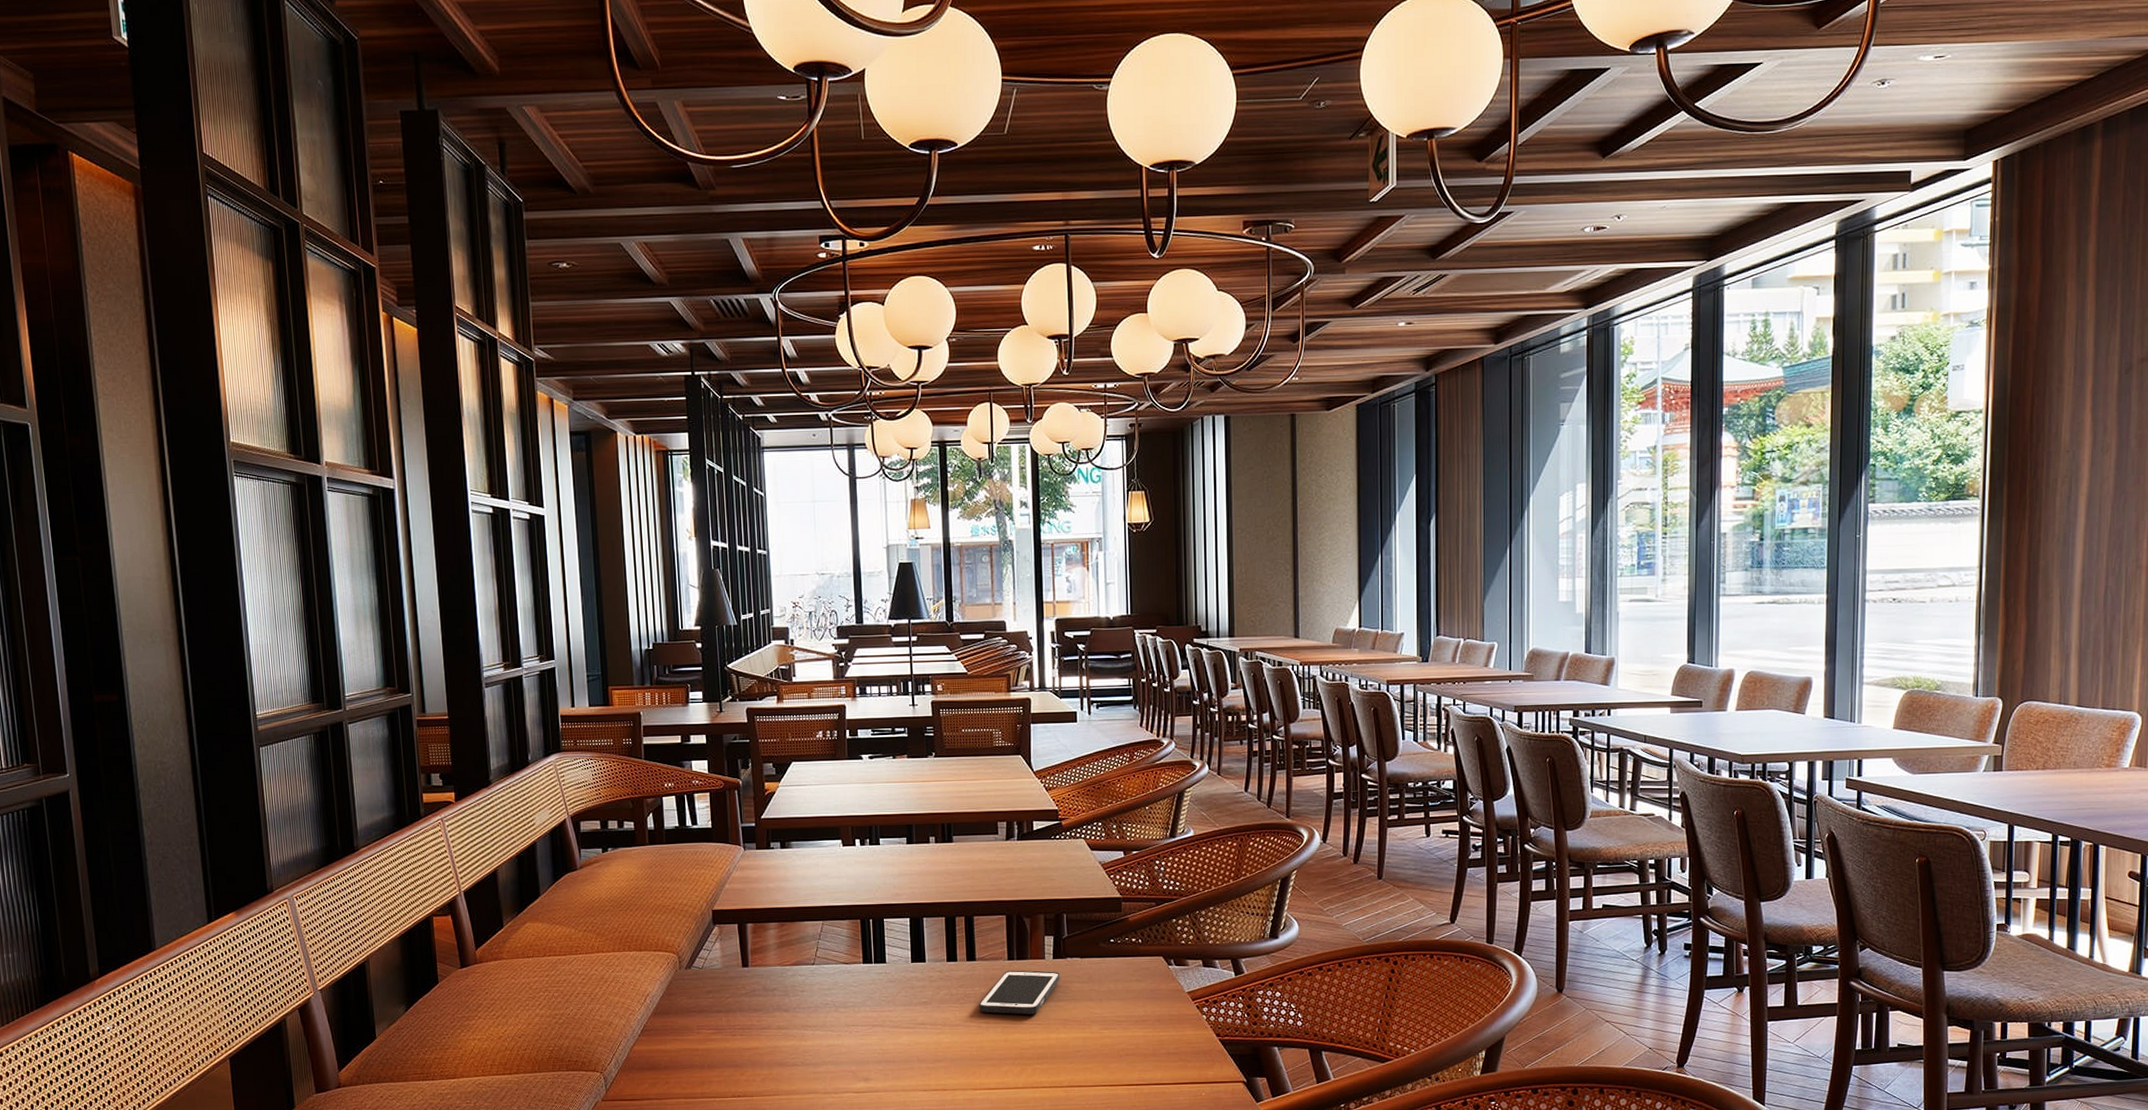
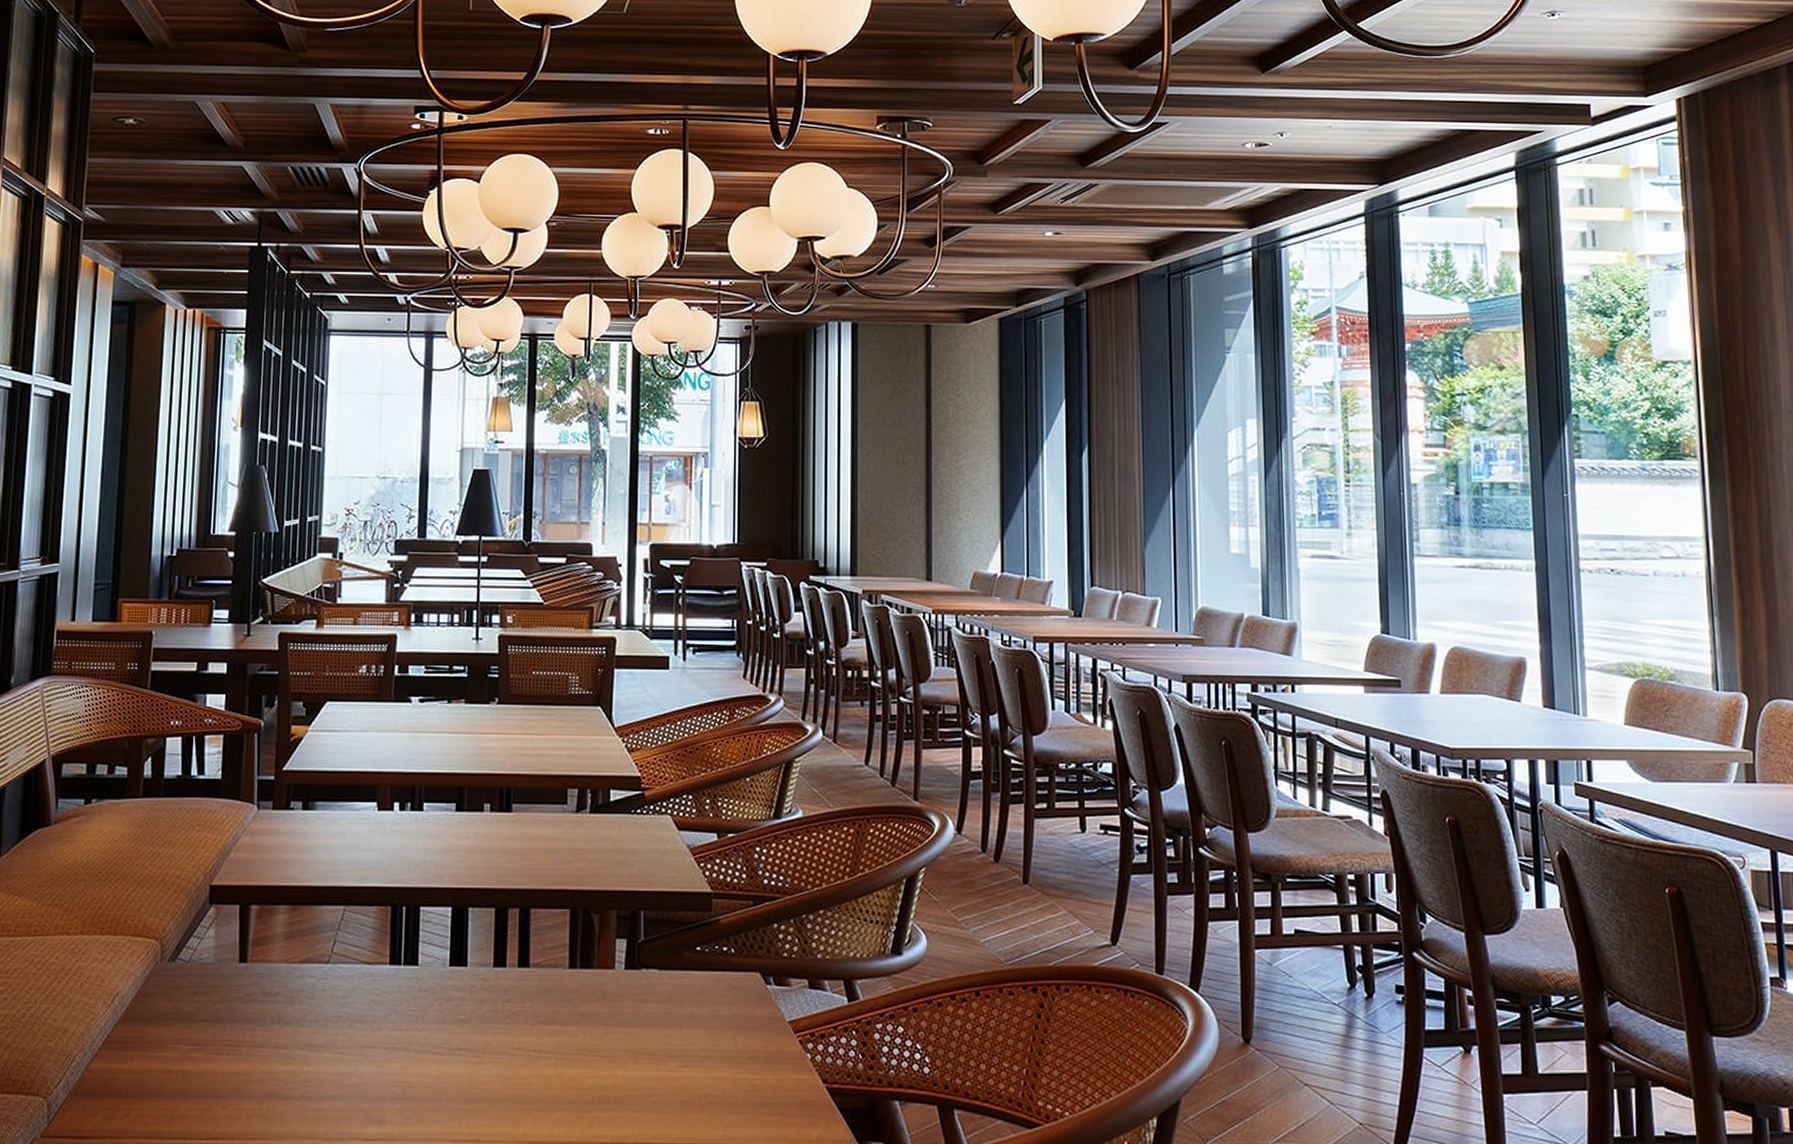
cell phone: present [978,970,1060,1015] -> none [528,982,632,1042]

